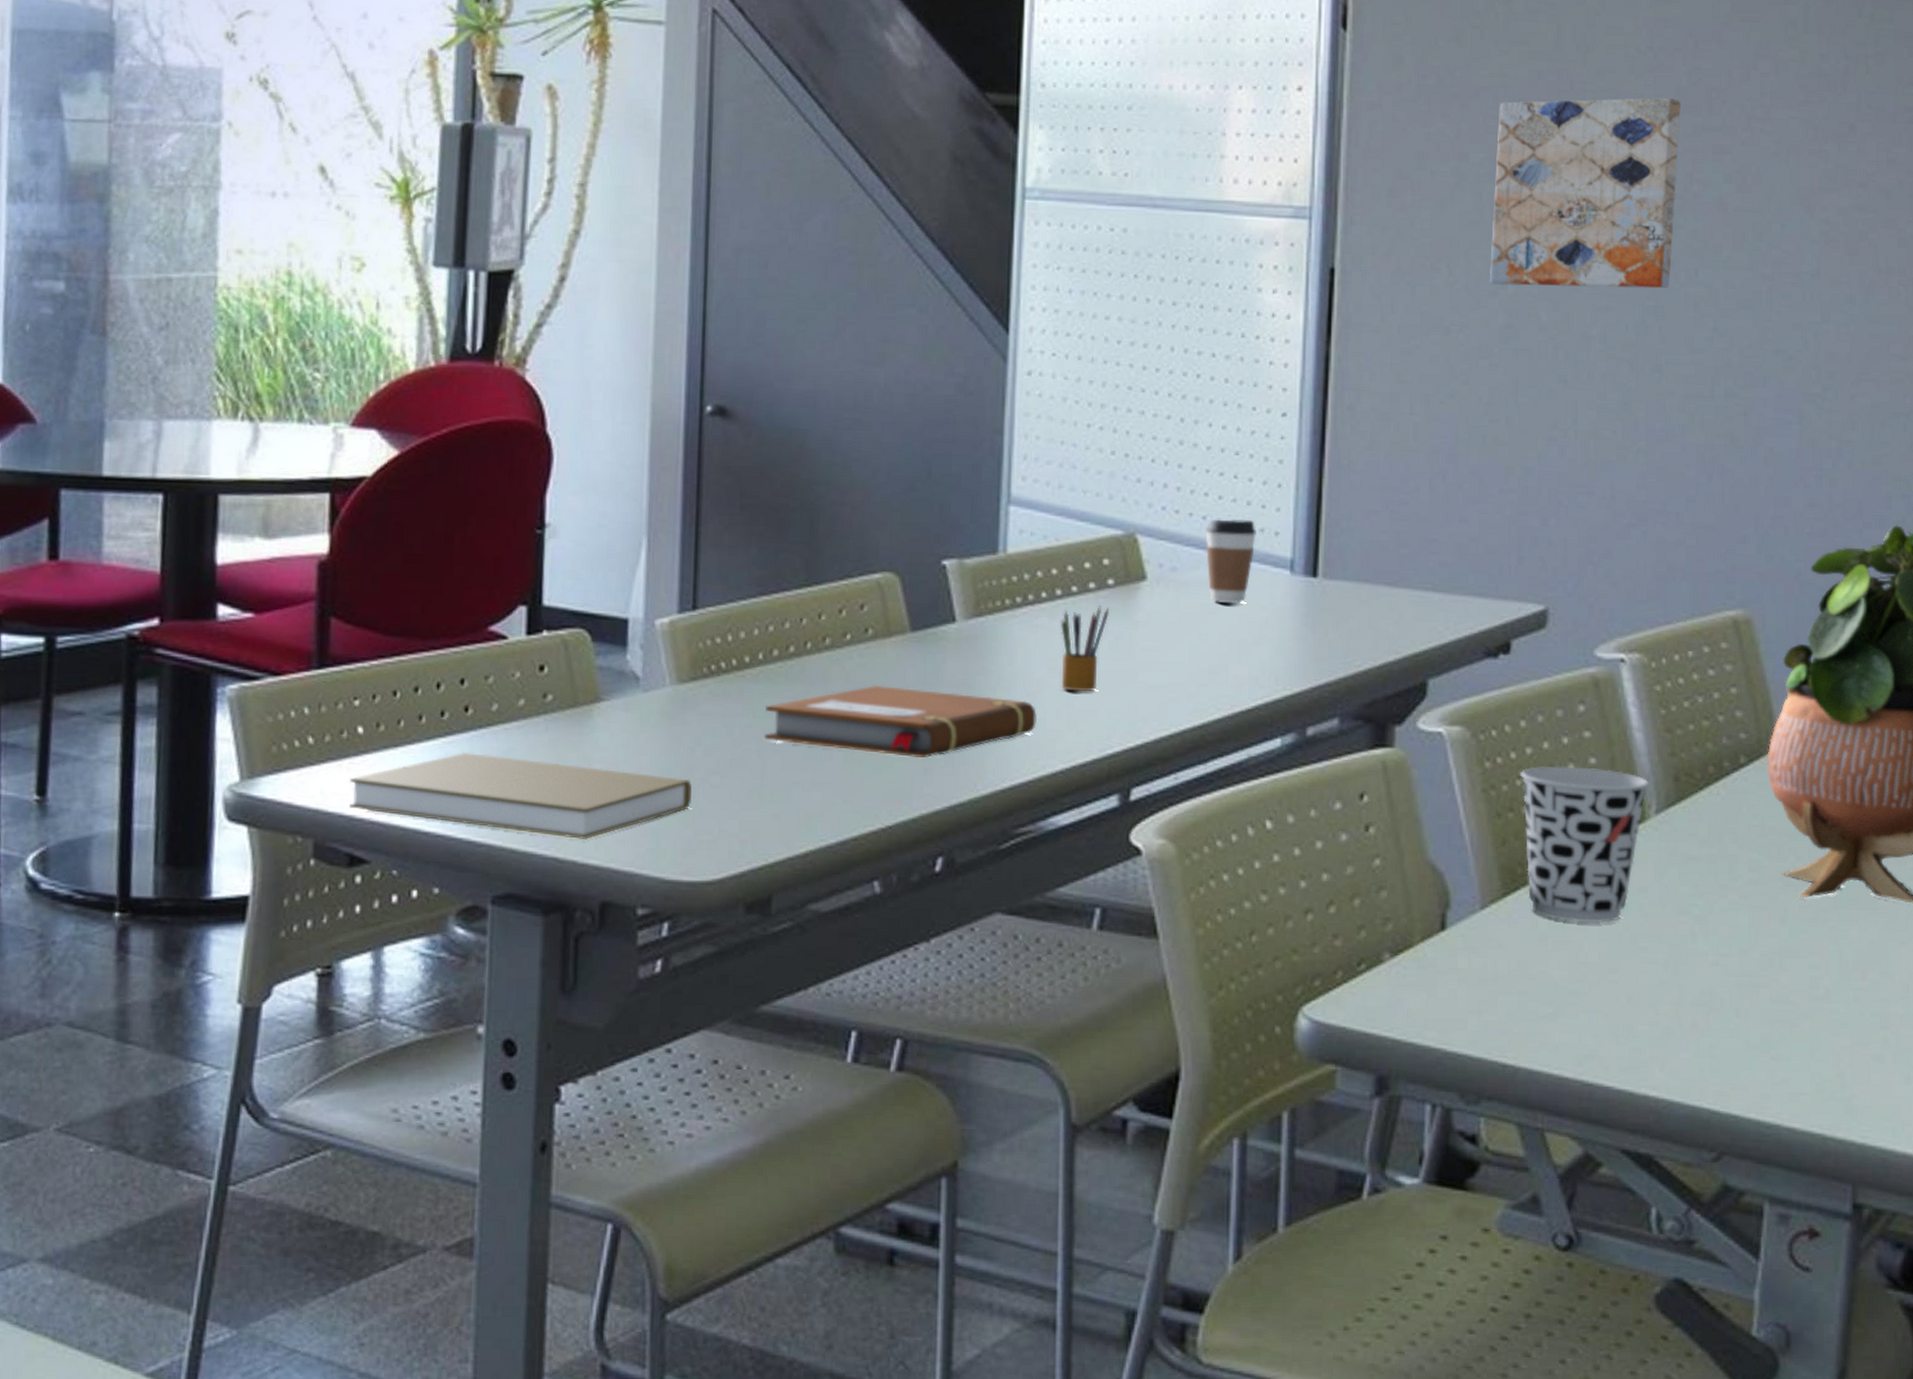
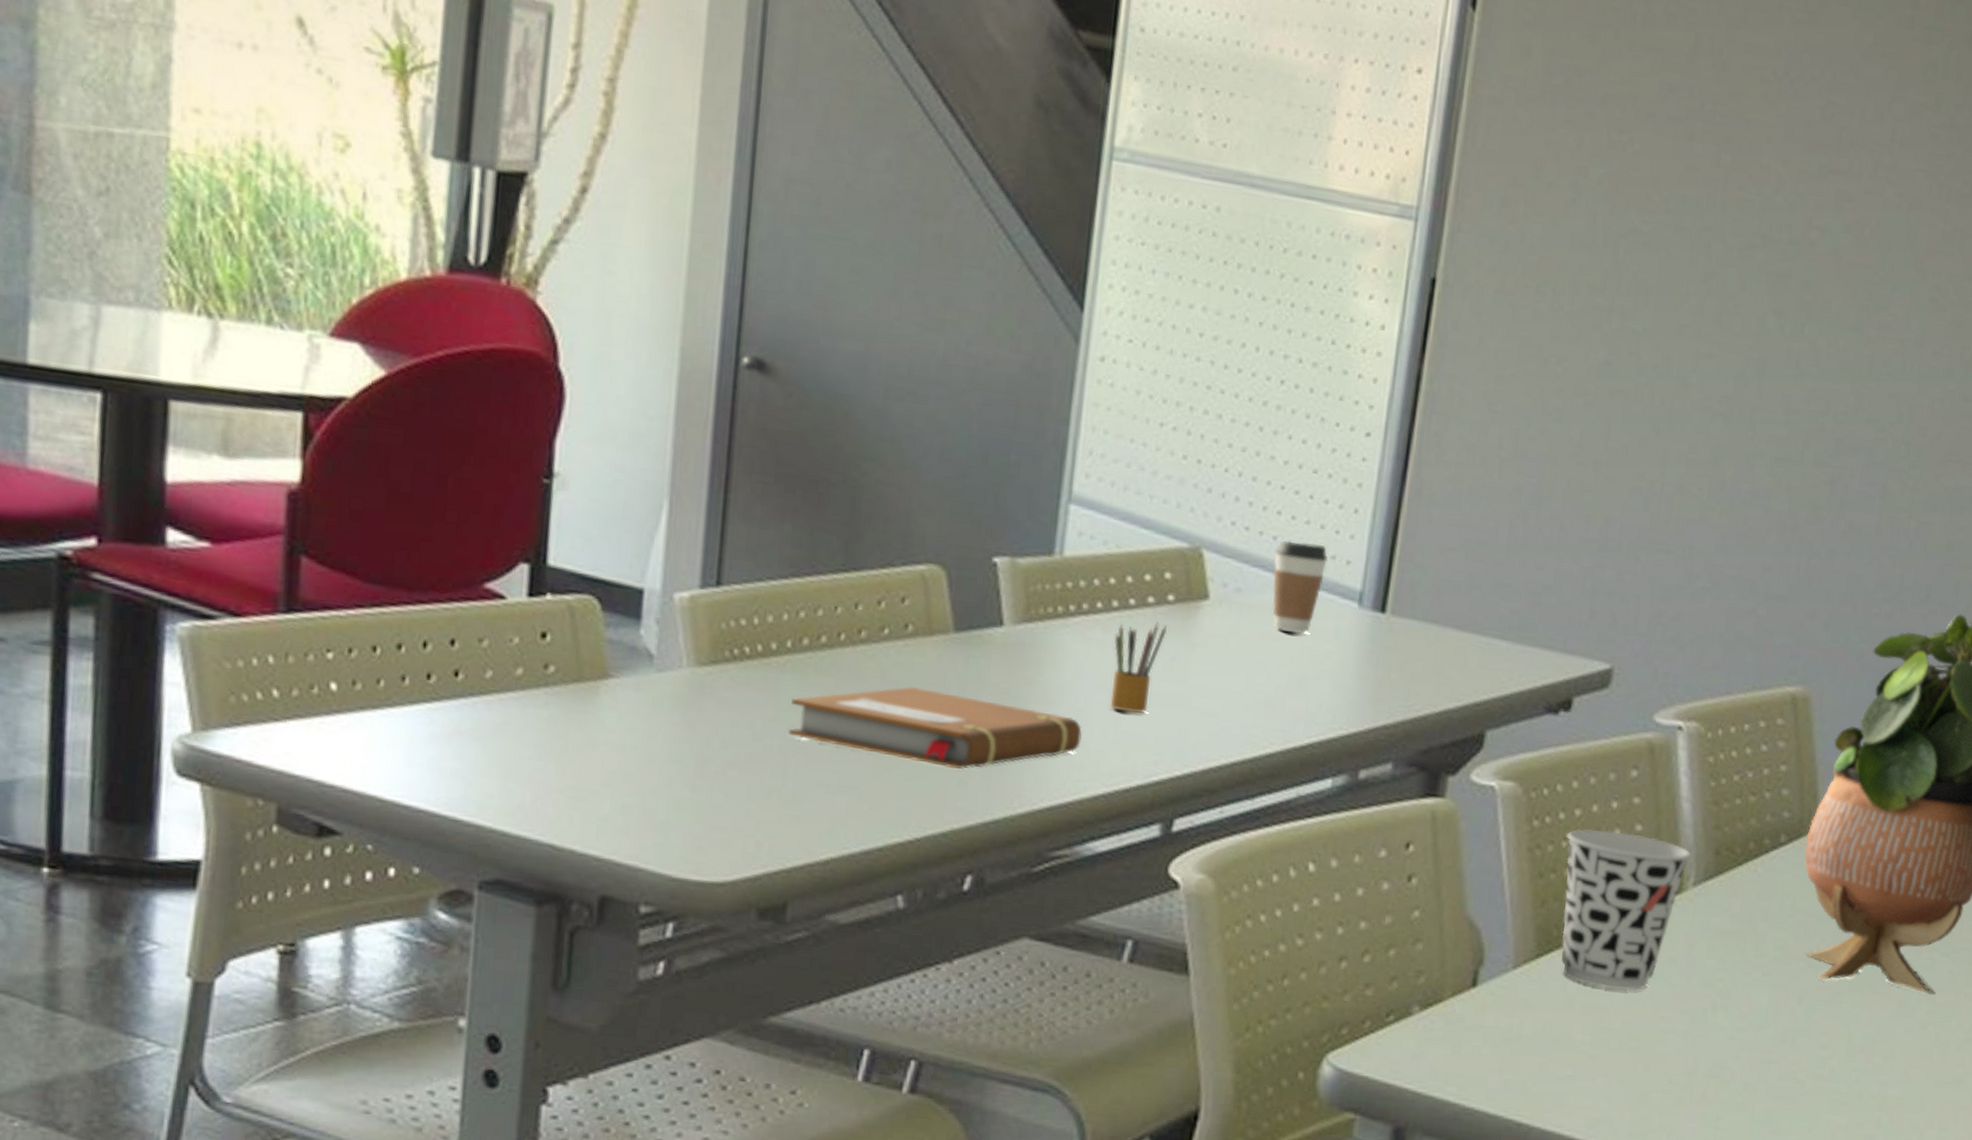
book: present [349,753,692,839] -> none [319,721,706,828]
wall art: present [1490,97,1681,289] -> none [1594,114,1810,341]

